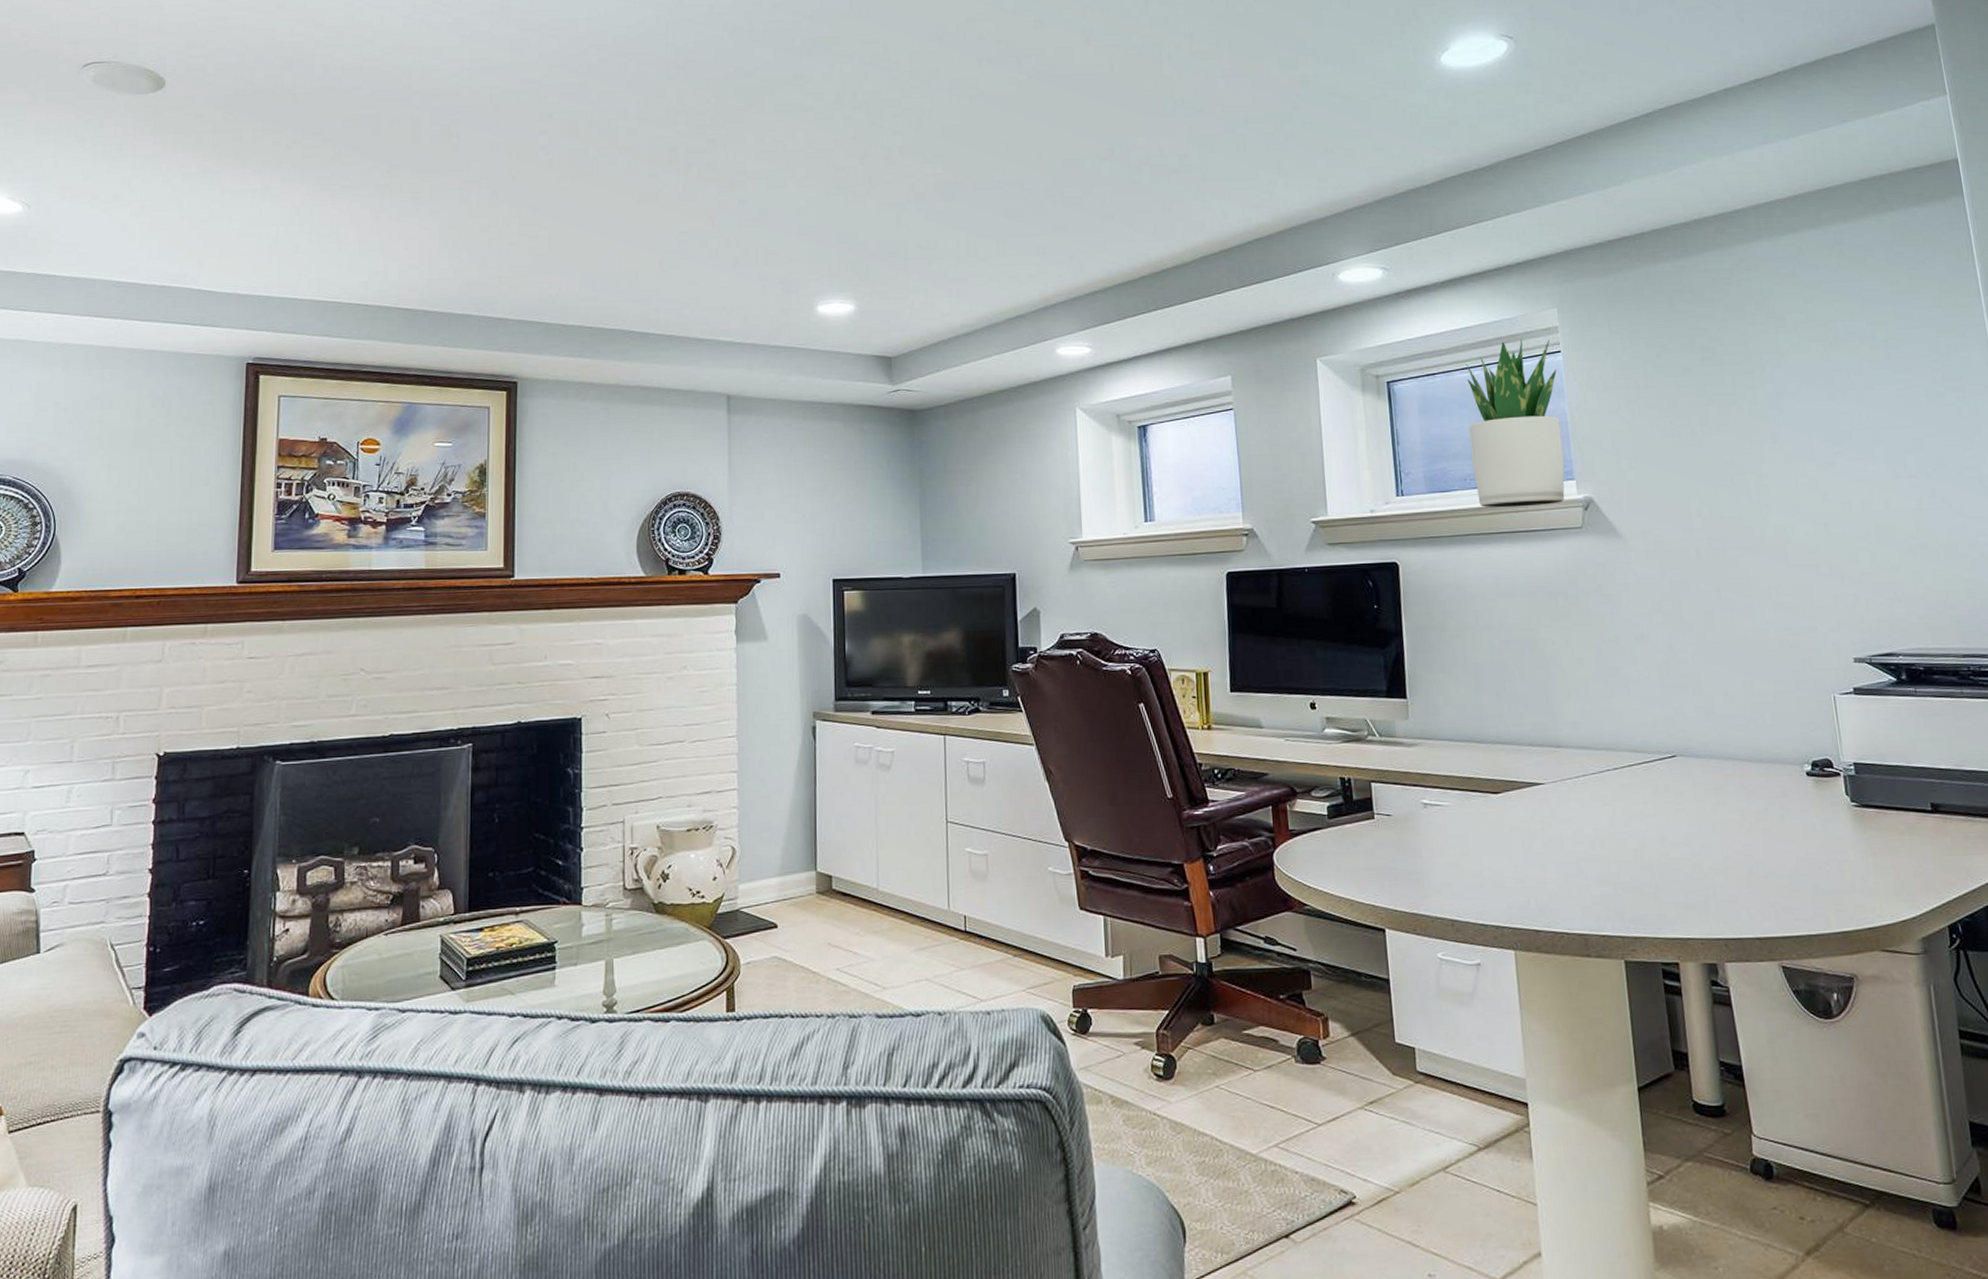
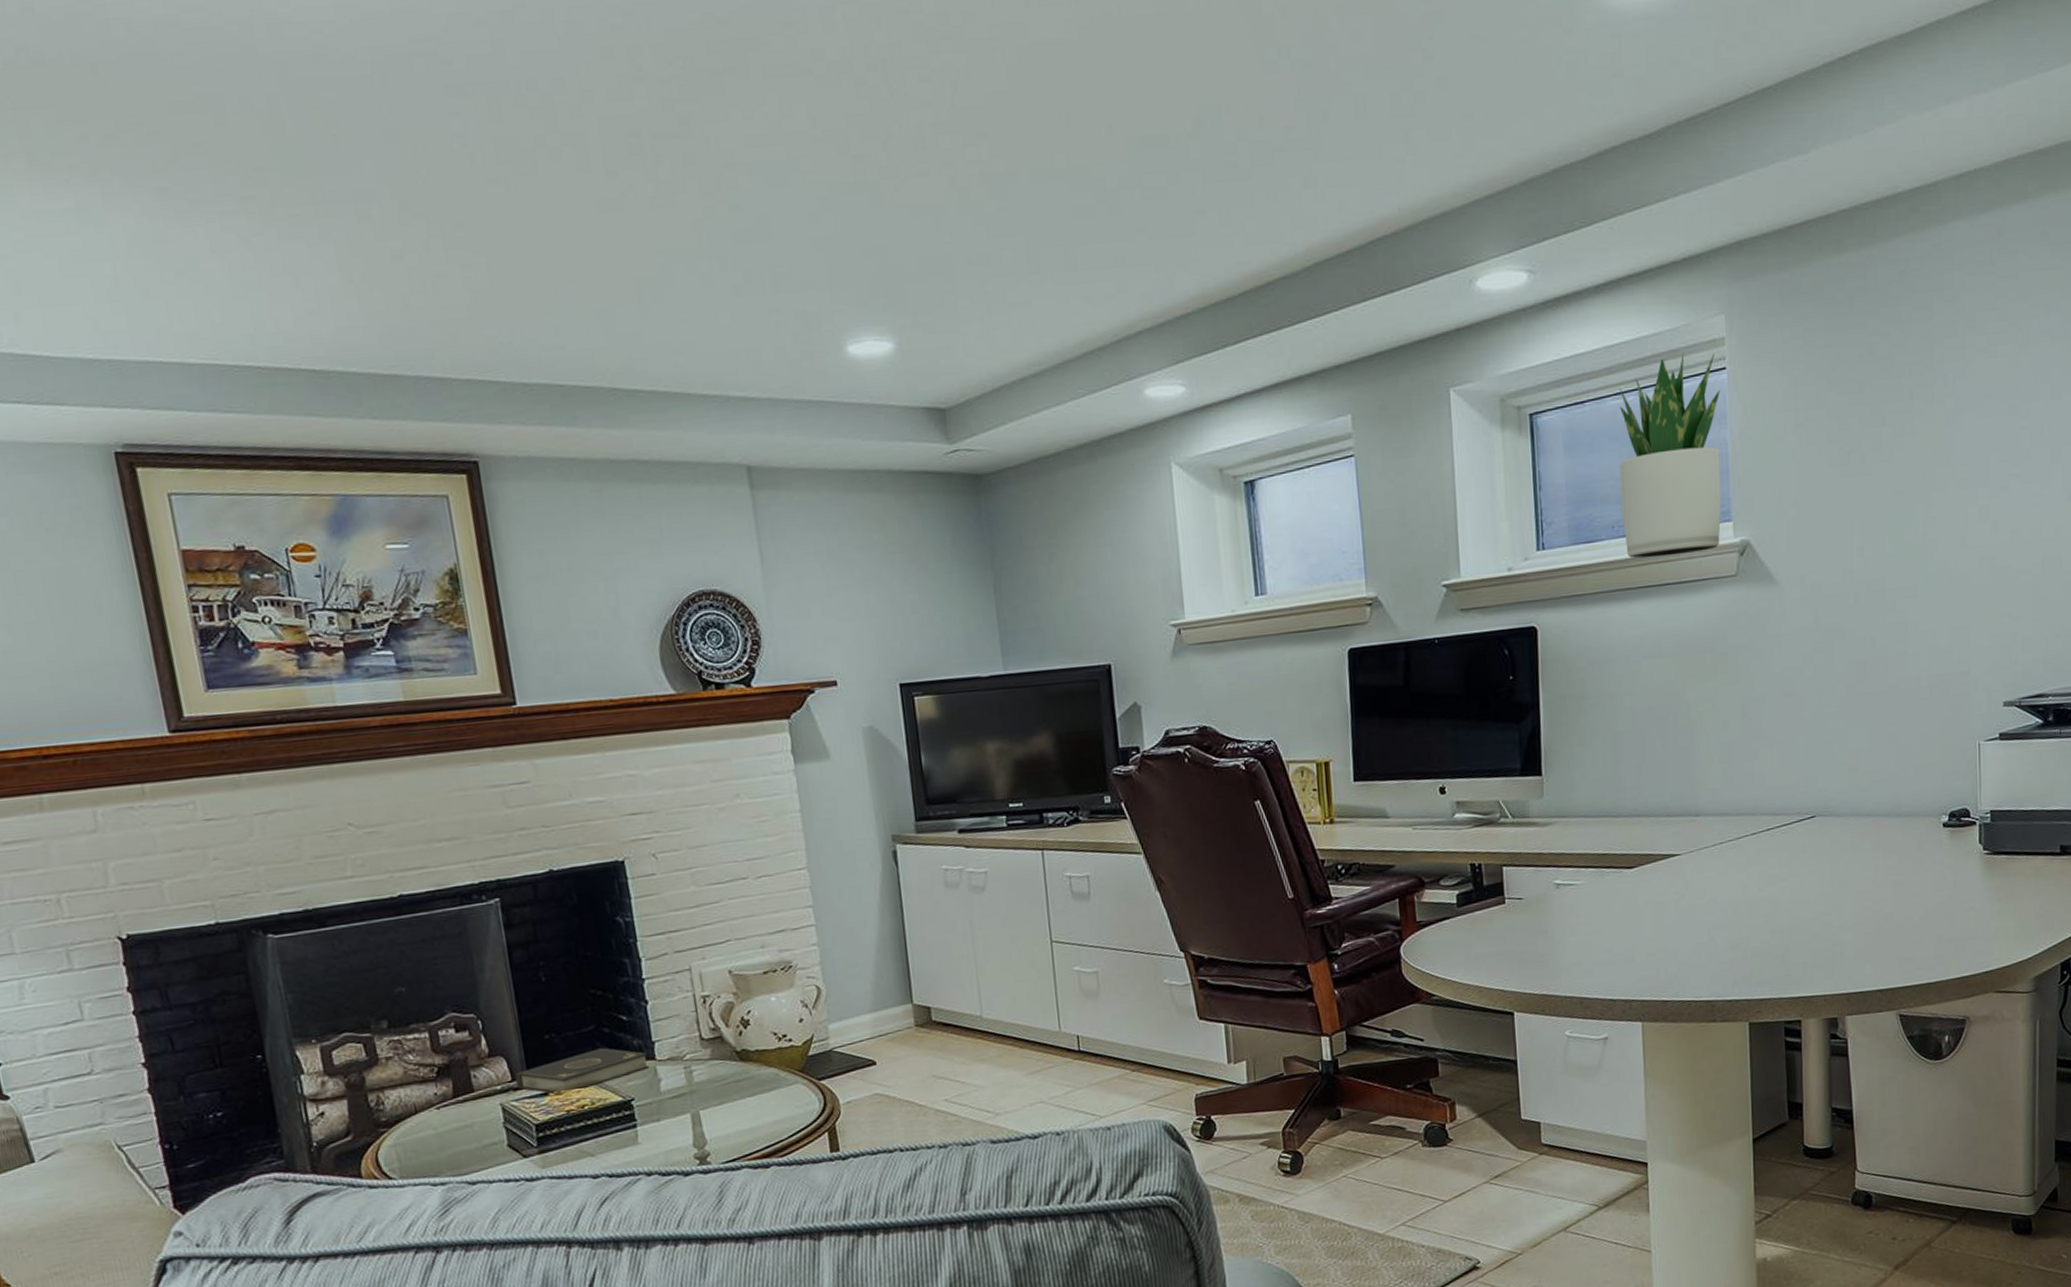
book: none [458,889,576,931] -> present [515,1048,650,1095]

